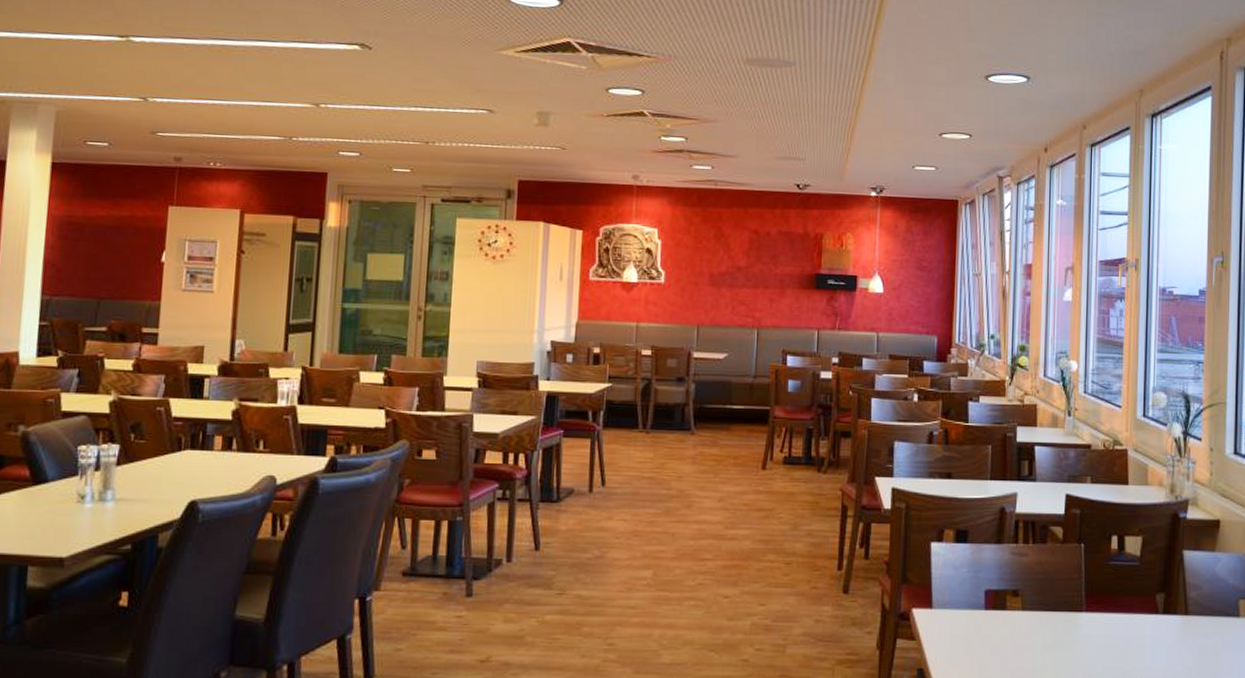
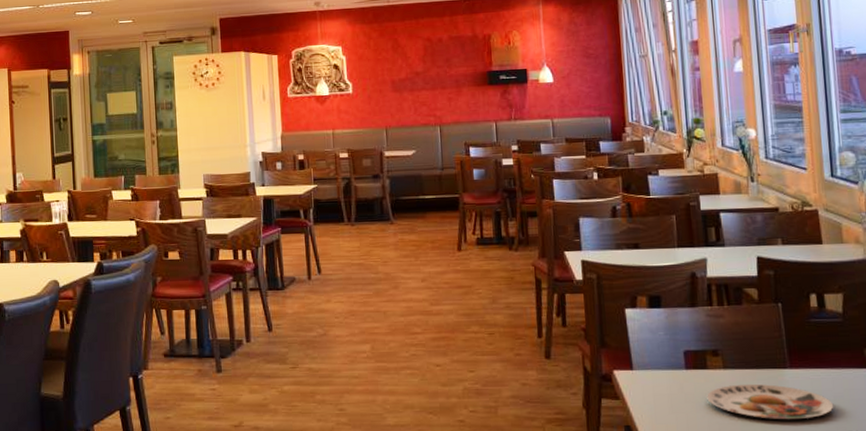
plate: none [1003,627,1123,666] -> present [707,383,834,420]

